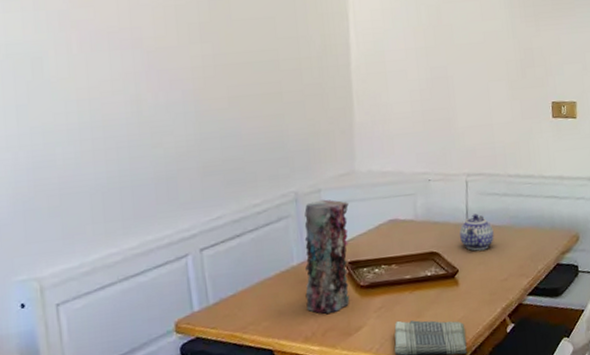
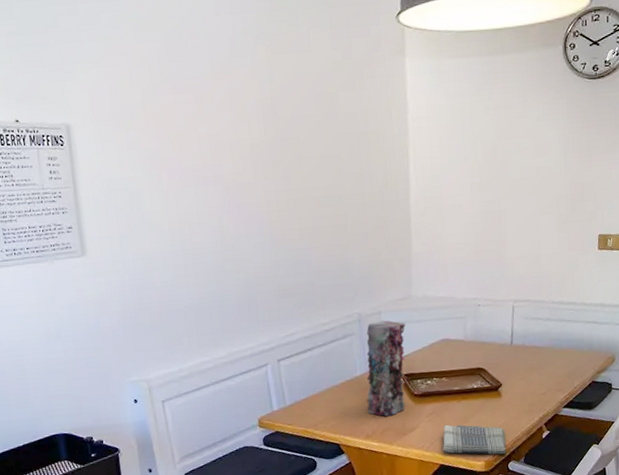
teapot: present [459,213,494,251] -> none [504,335,536,368]

